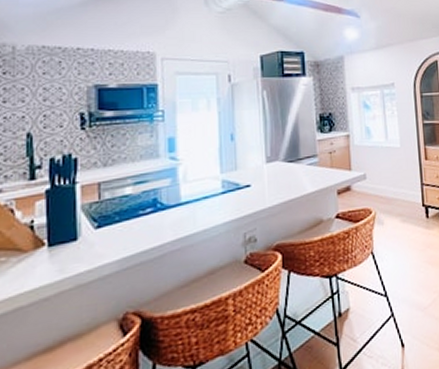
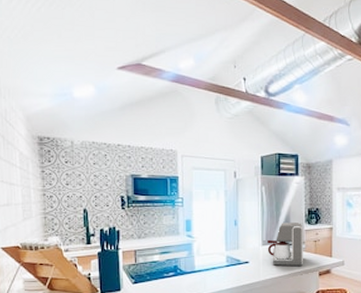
coffee maker: none [272,131,318,187] -> present [267,222,303,266]

